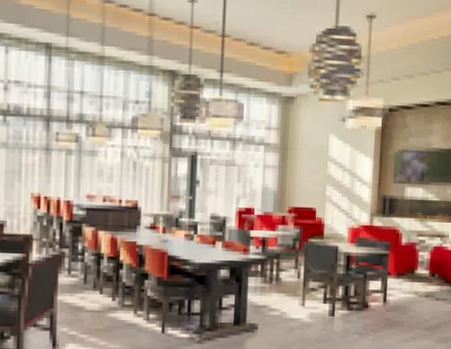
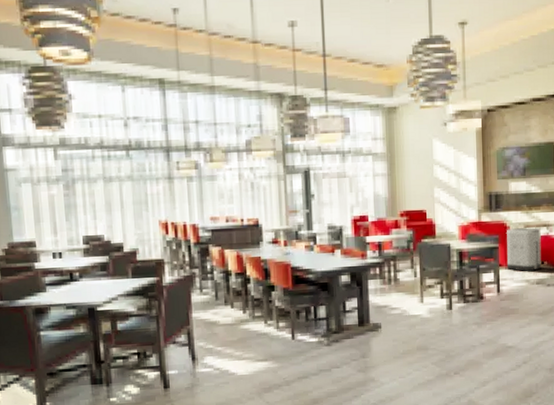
trash can: none [396,236,434,282] -> present [506,227,541,271]

